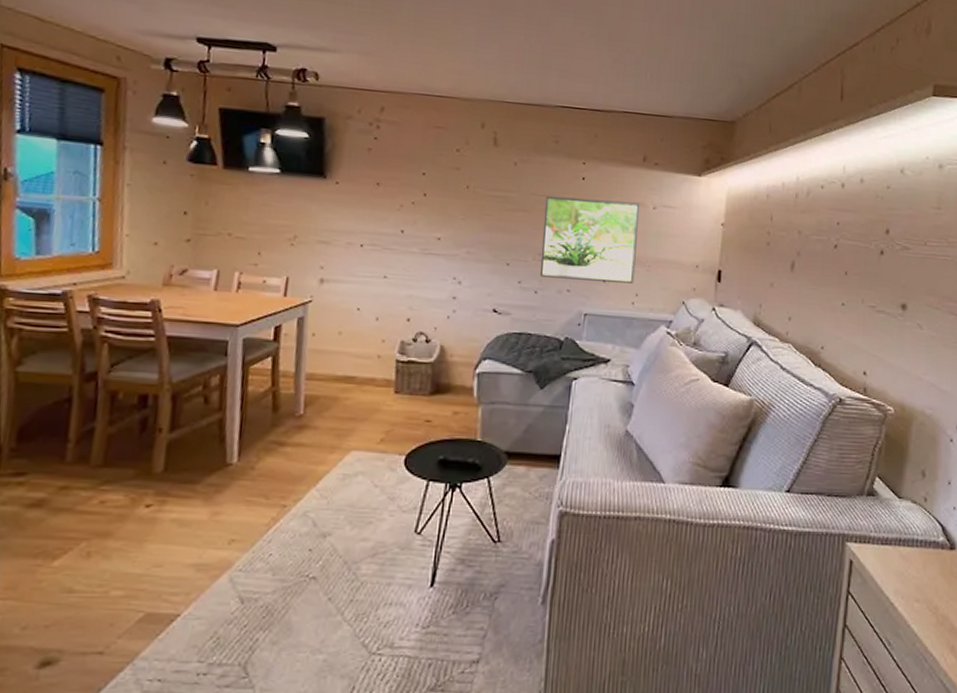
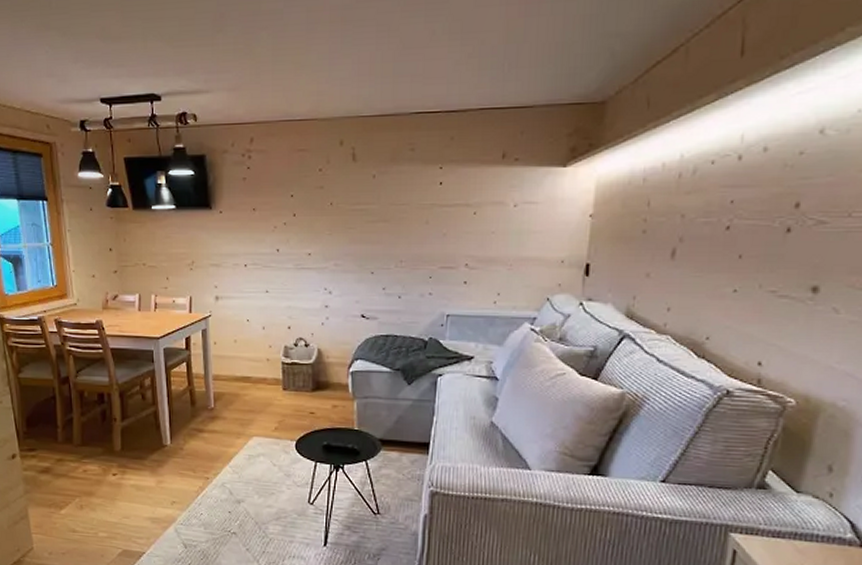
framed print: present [539,195,640,284] -> none [402,202,500,283]

